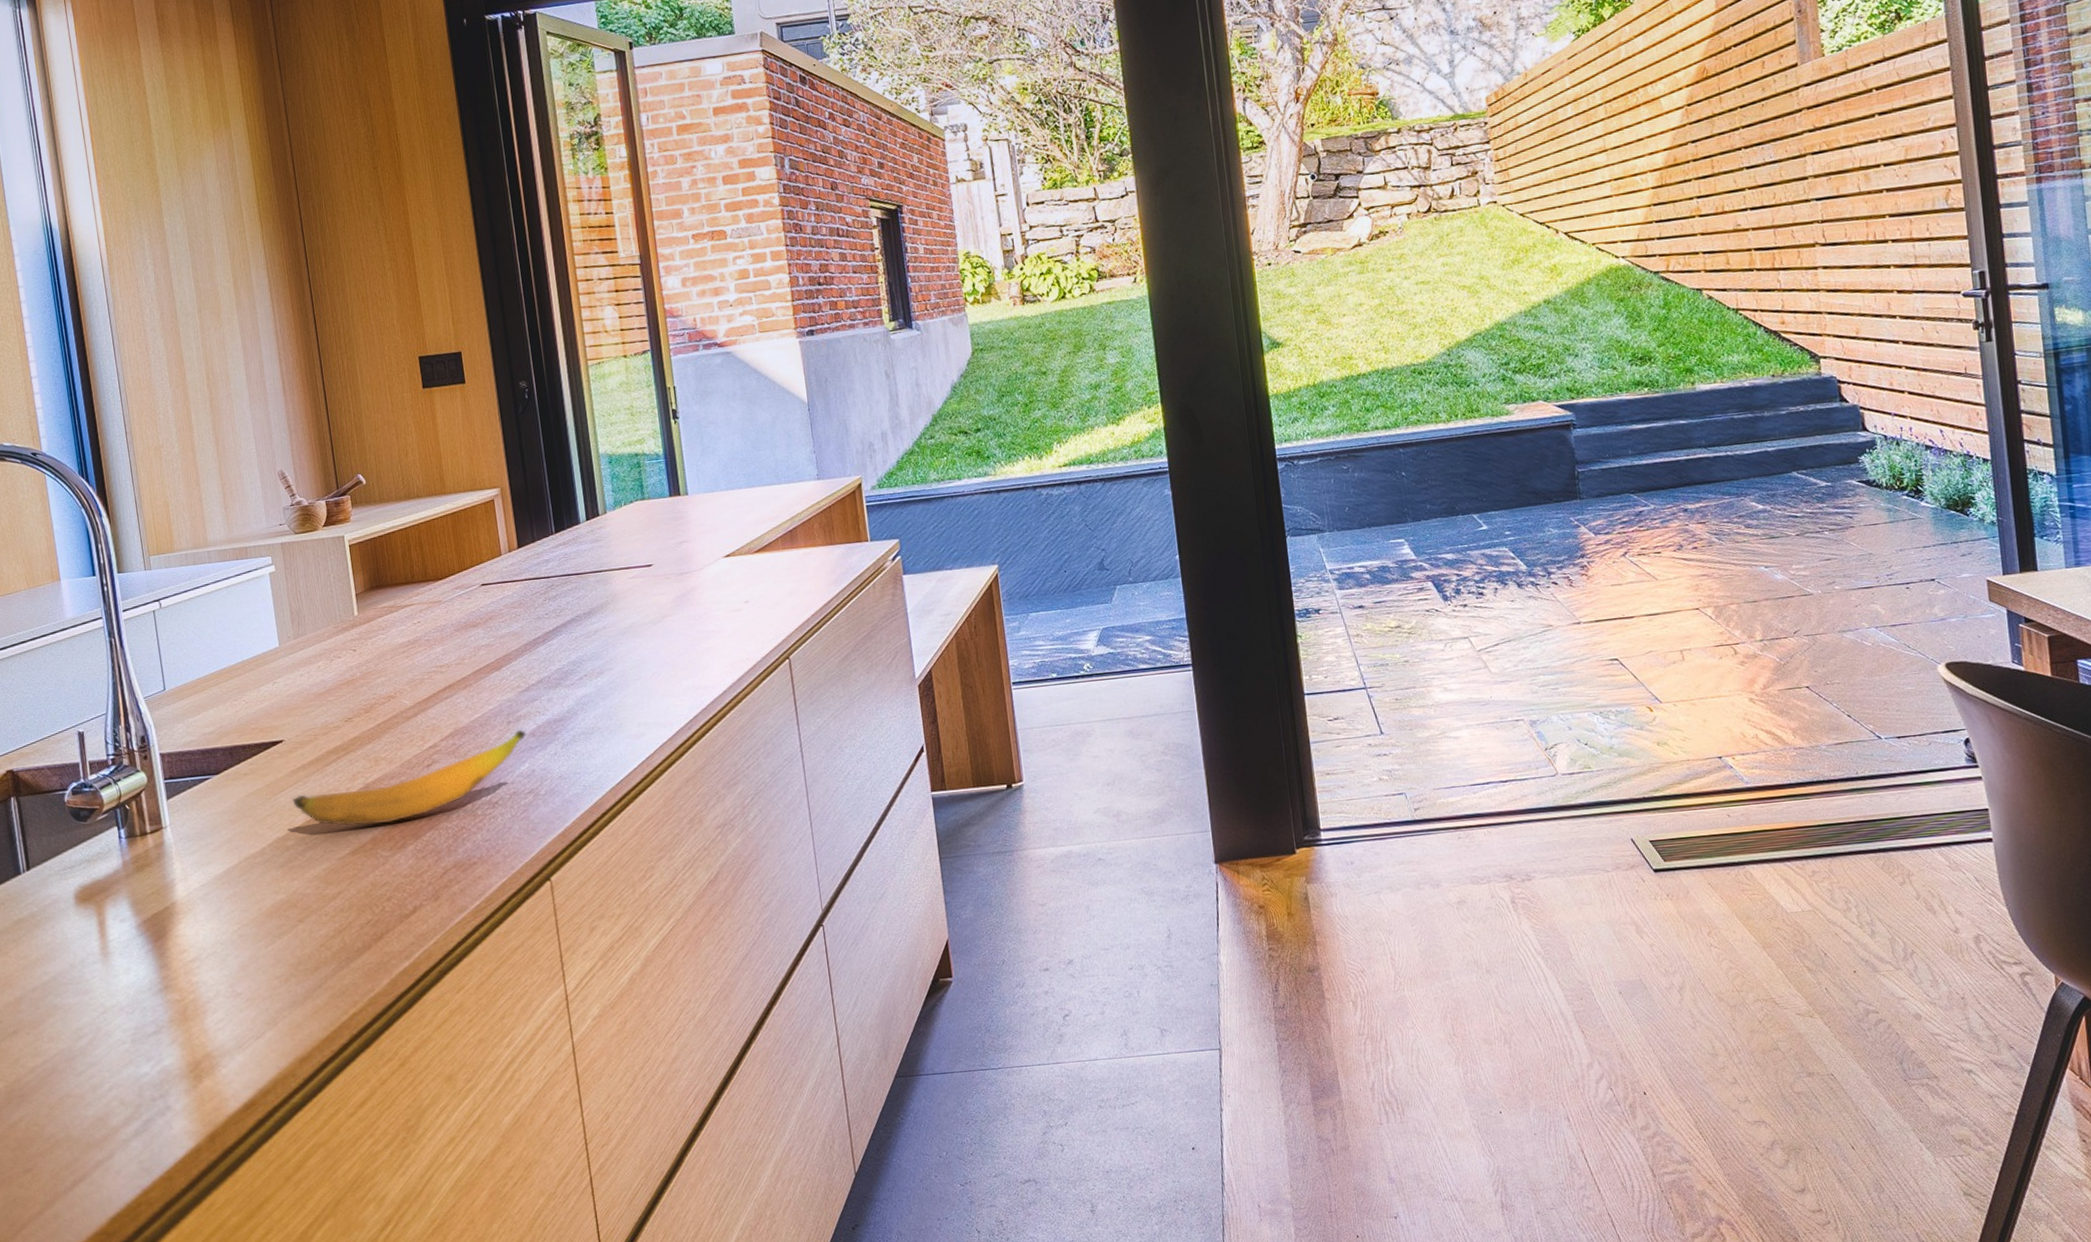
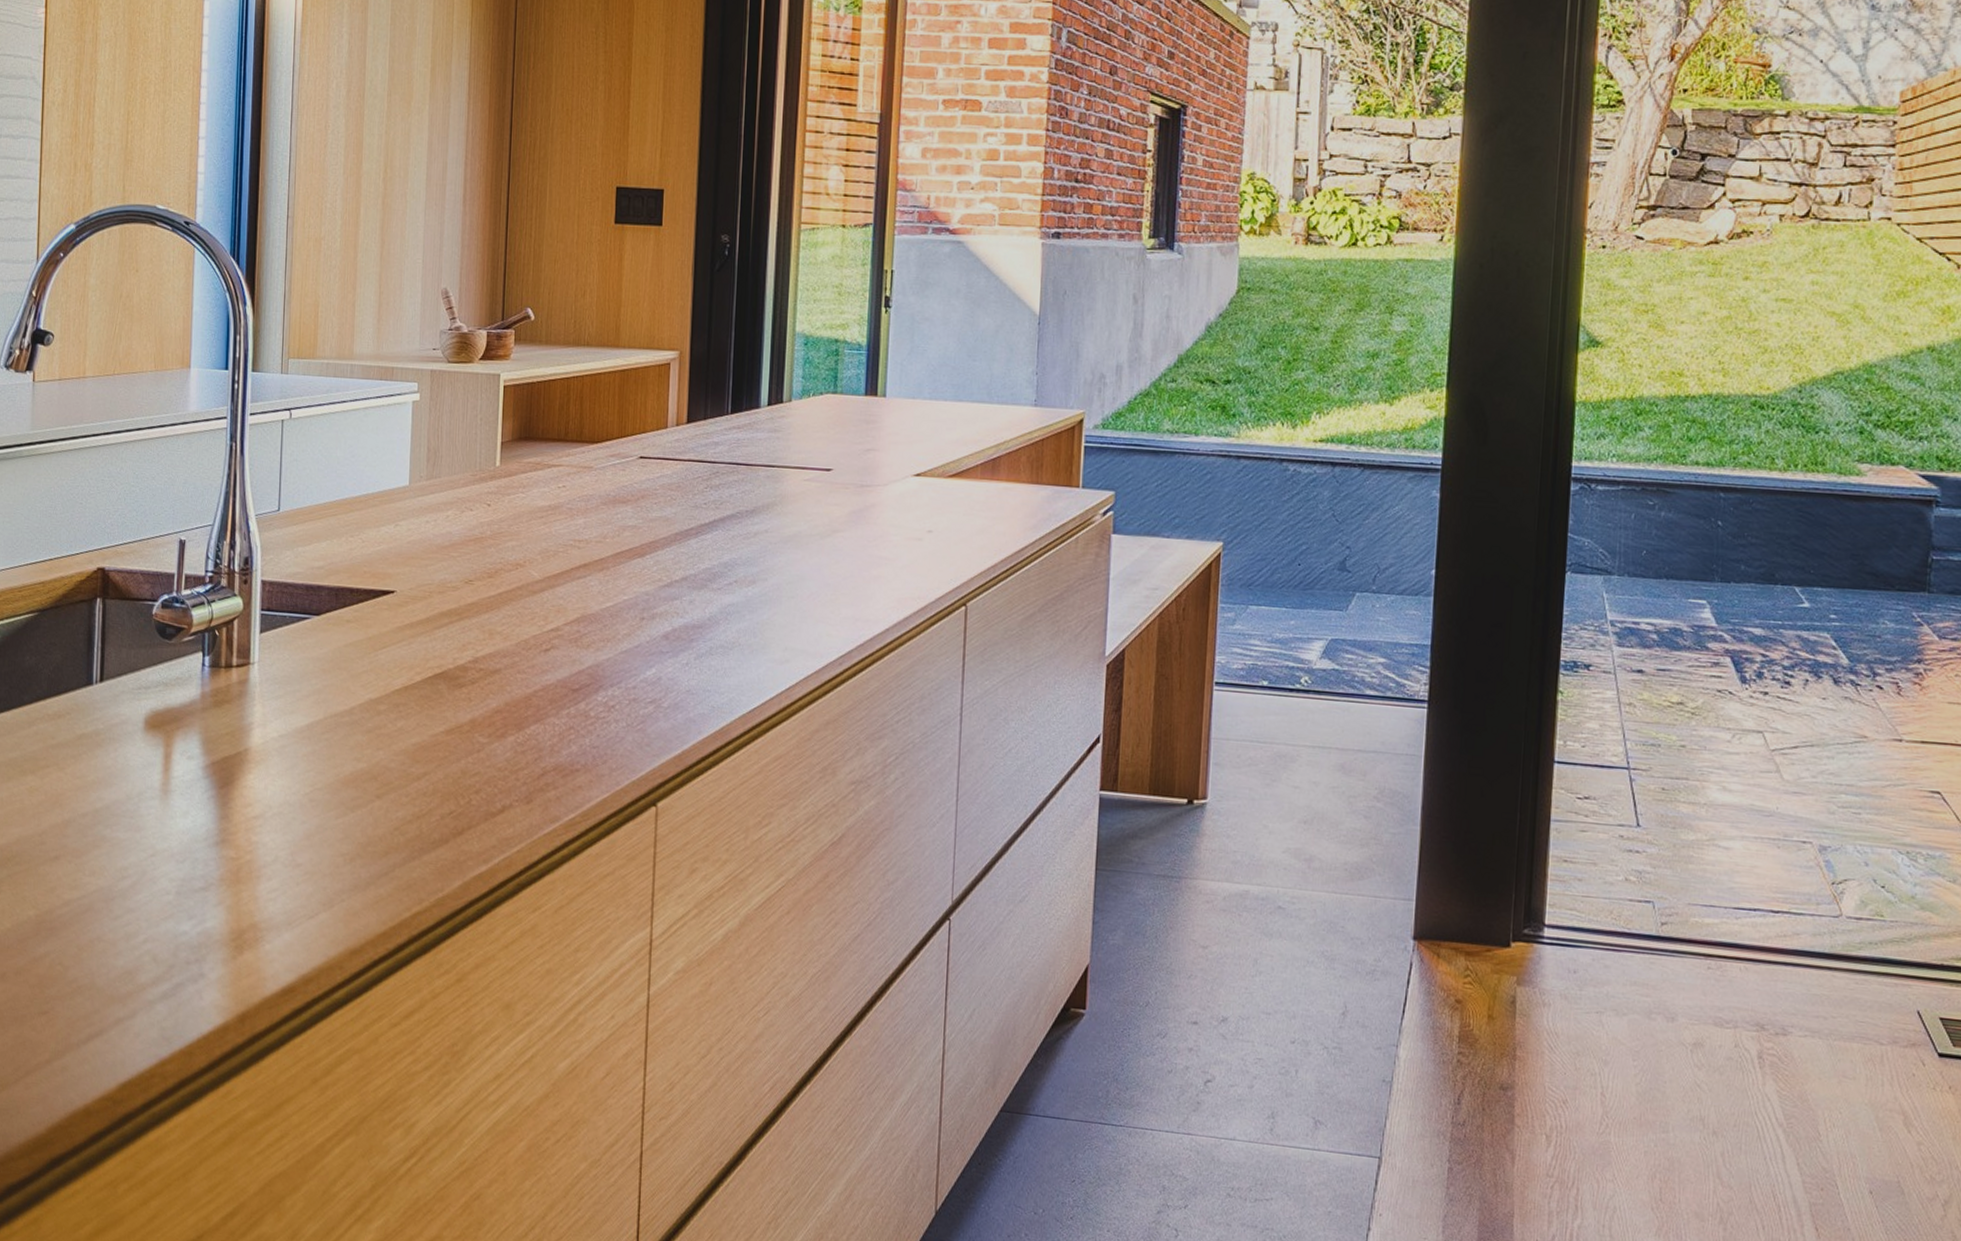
banana: present [292,729,527,826] -> none [393,628,660,707]

